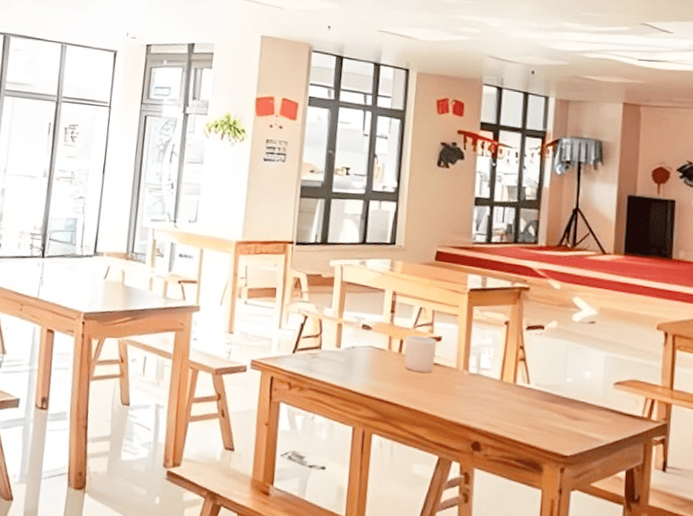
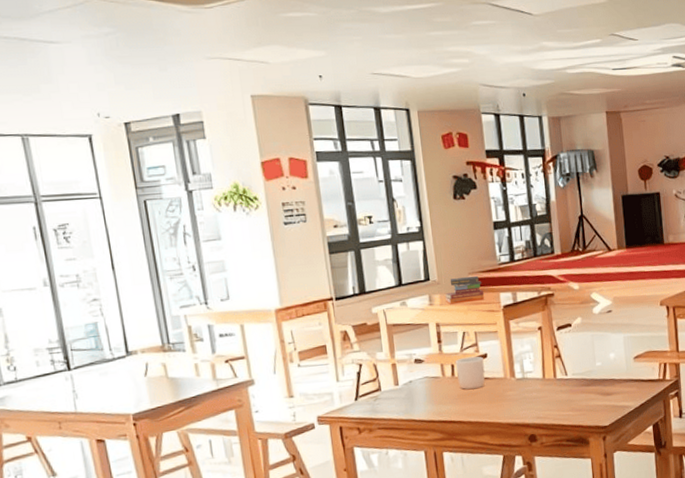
books: none [408,248,452,278] -> present [445,275,485,305]

